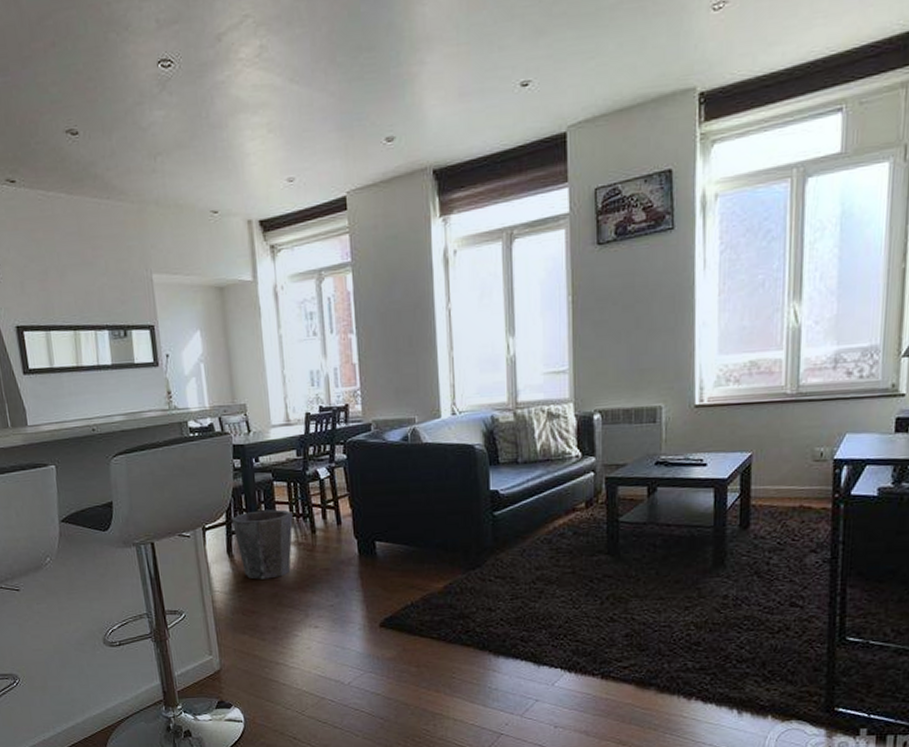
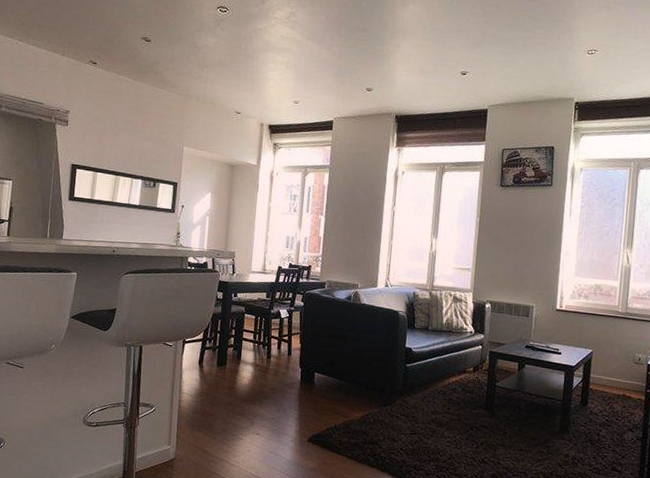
waste bin: present [231,509,293,580] -> none [206,334,255,390]

